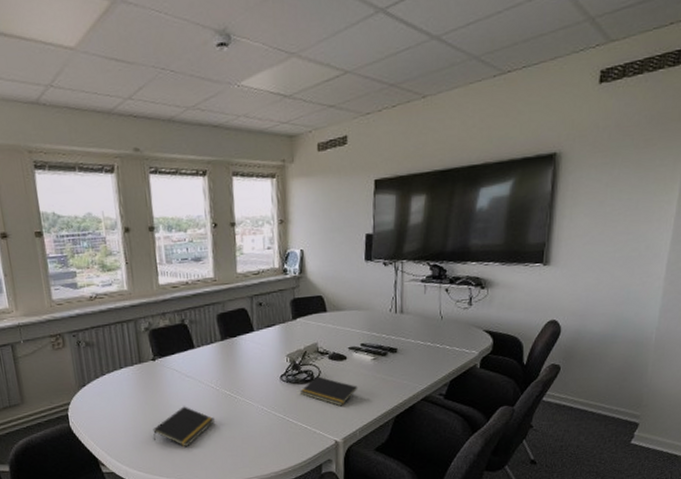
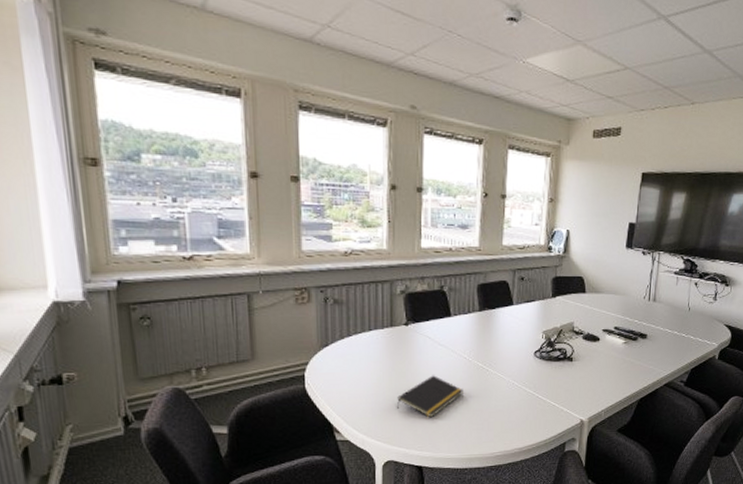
notepad: present [300,376,358,407] -> none [552,355,608,386]

